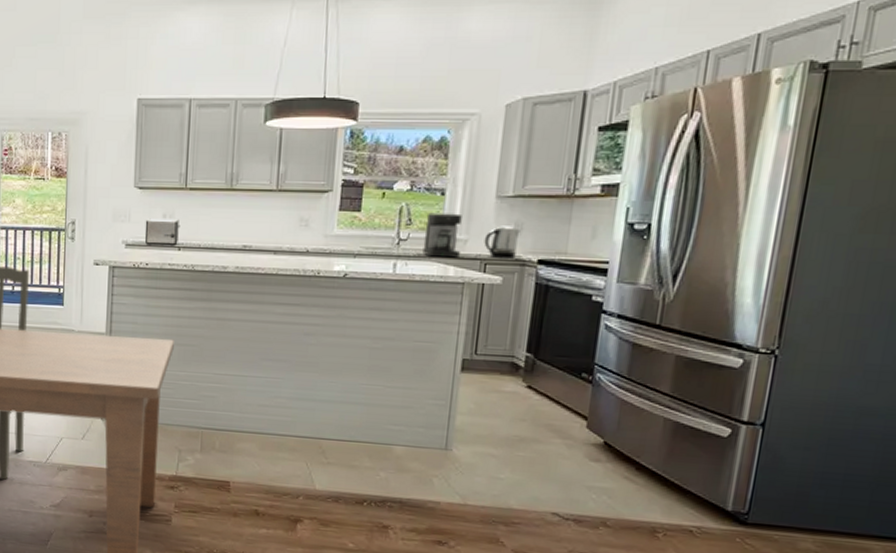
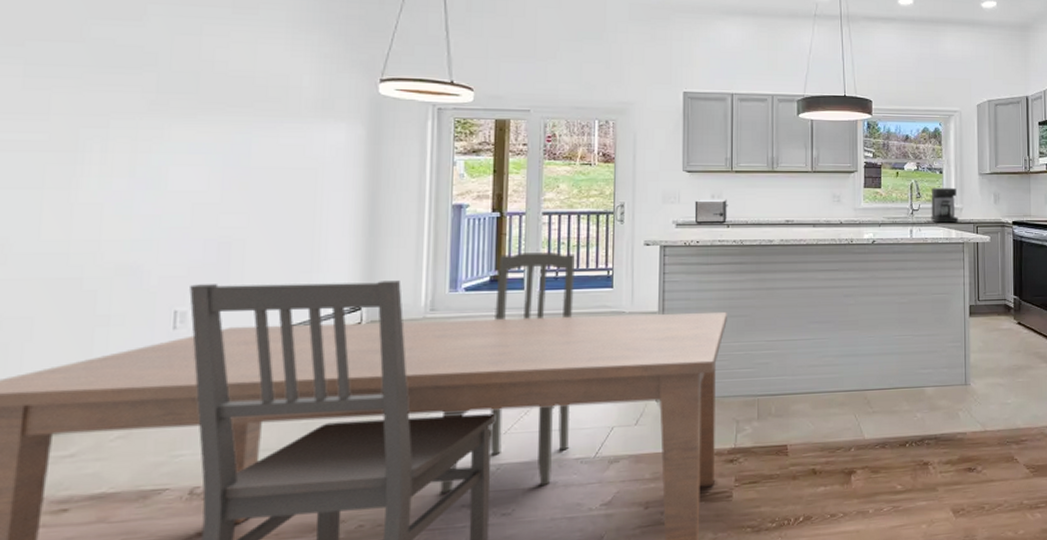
kettle: present [484,225,520,260] -> none [974,196,998,223]

